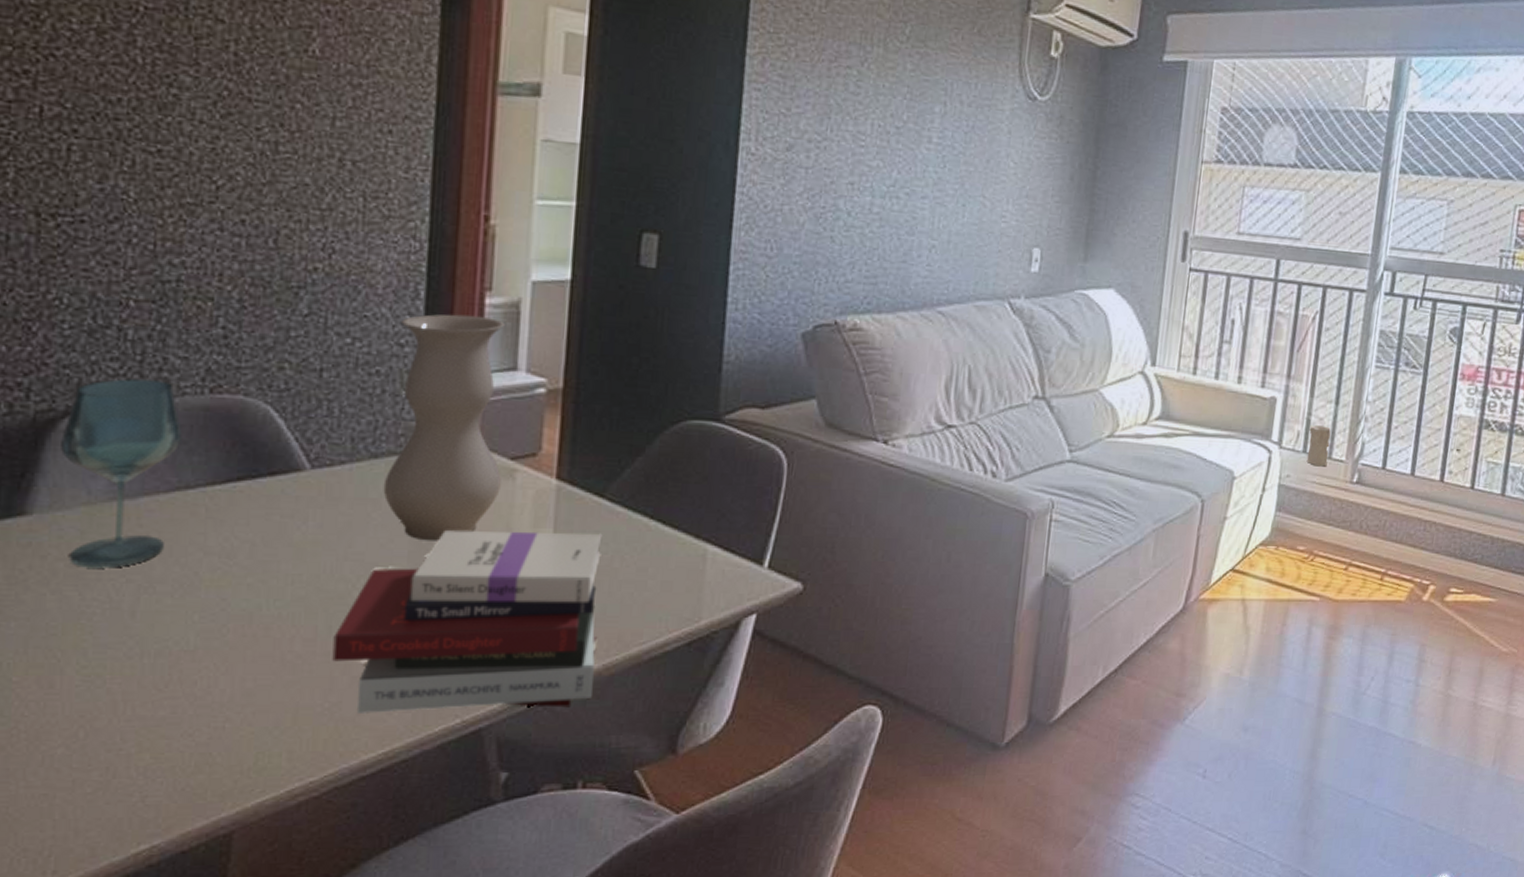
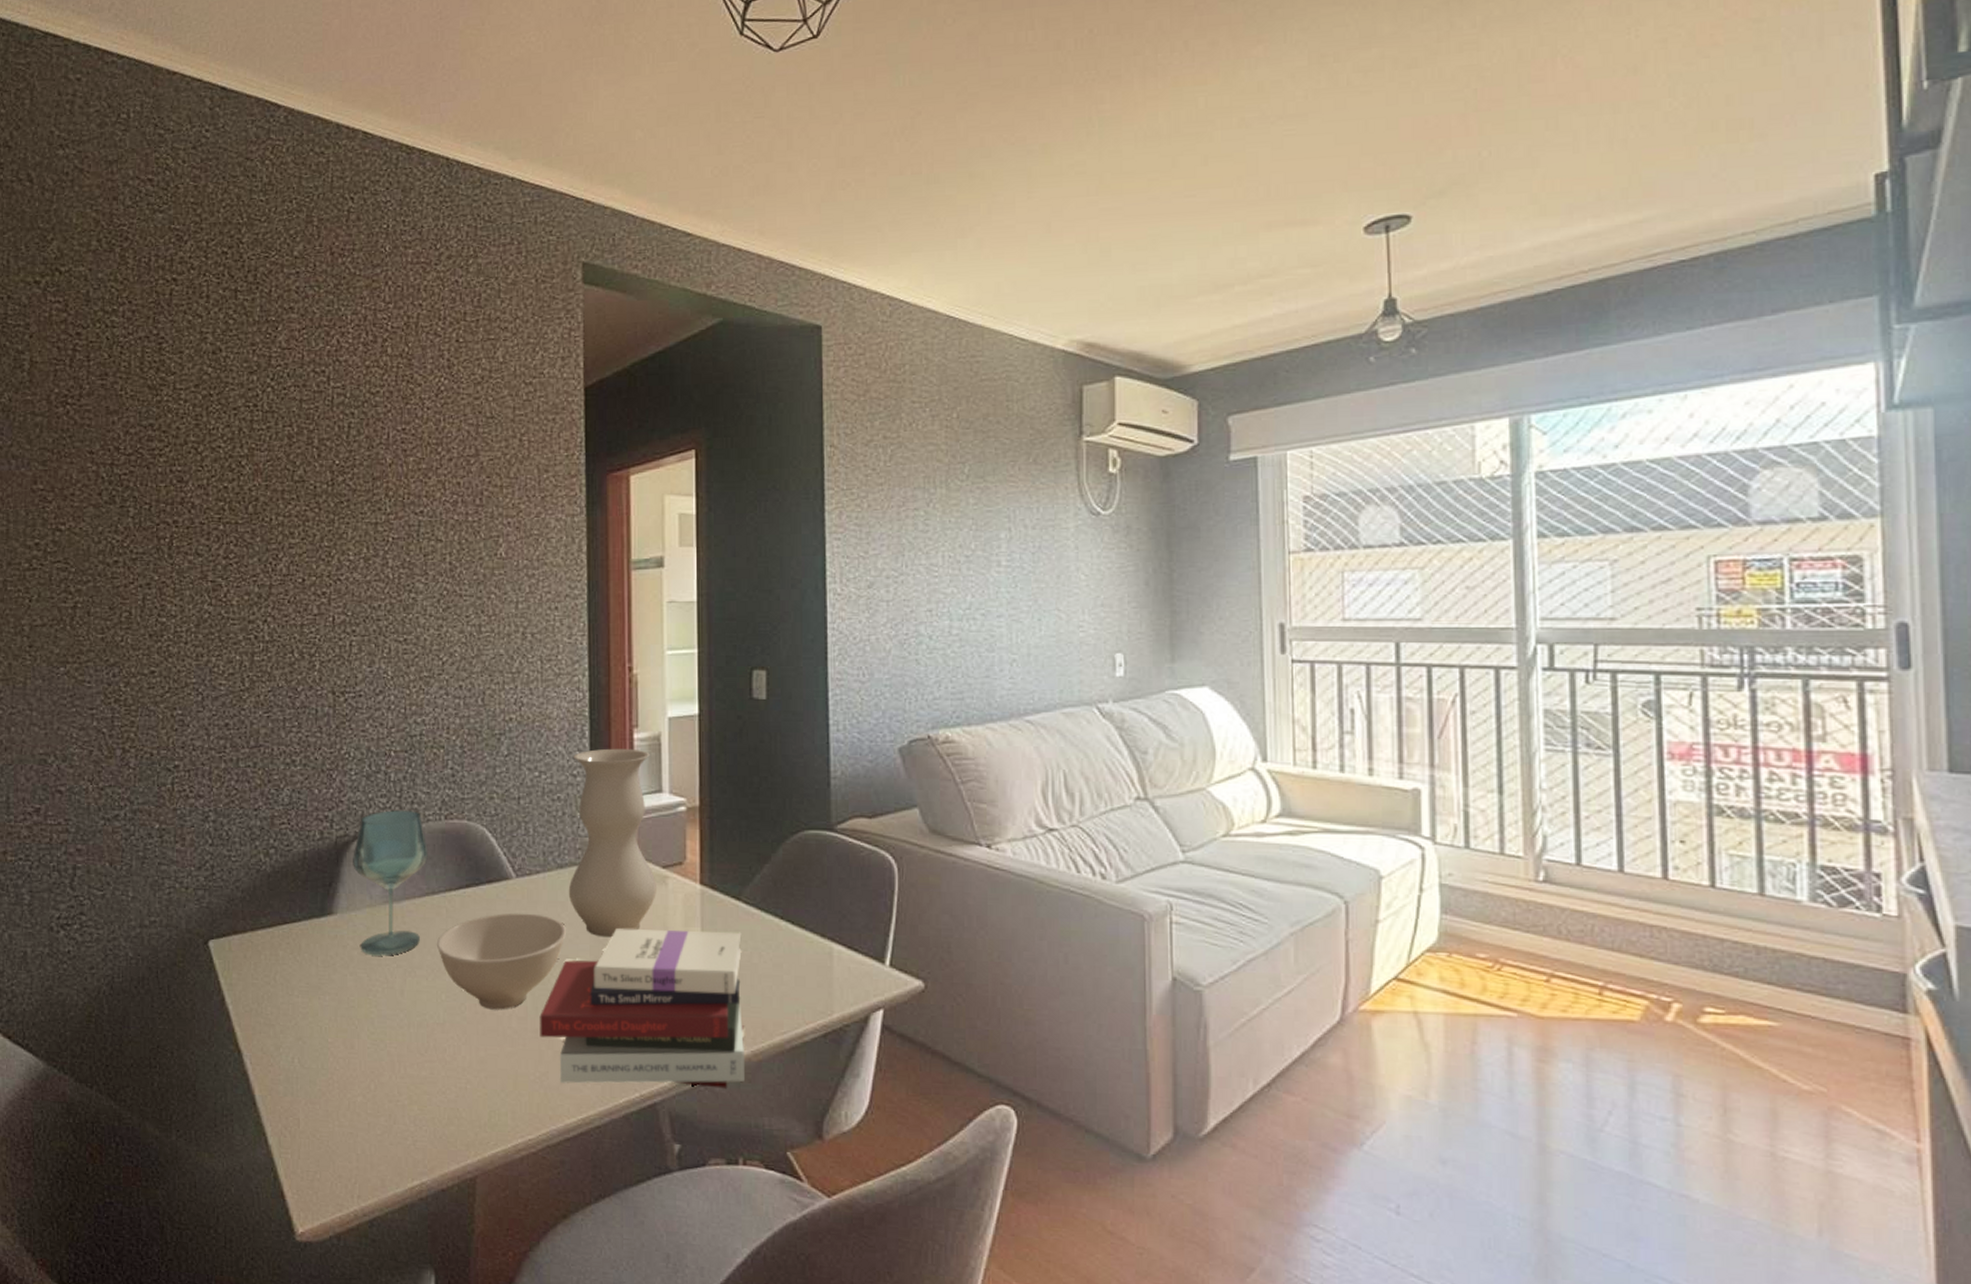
bowl: none [188,512,377,631] -> present [436,912,566,1010]
candle: present [1306,424,1331,467] -> none [1469,816,1500,864]

